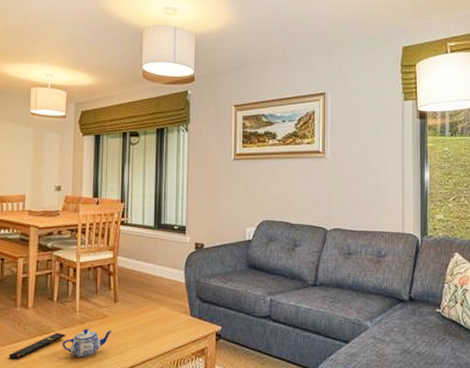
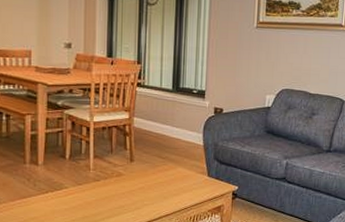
remote control: present [9,332,65,361] -> none [18,189,79,215]
teapot: present [62,329,113,358] -> none [76,186,129,213]

